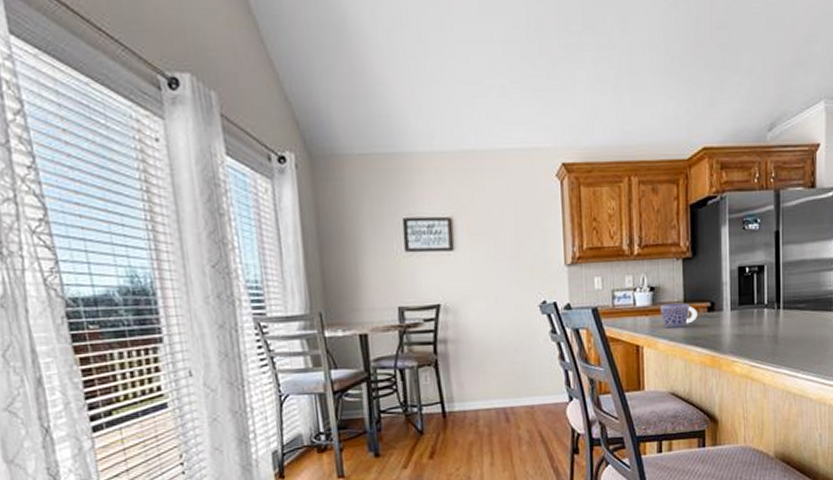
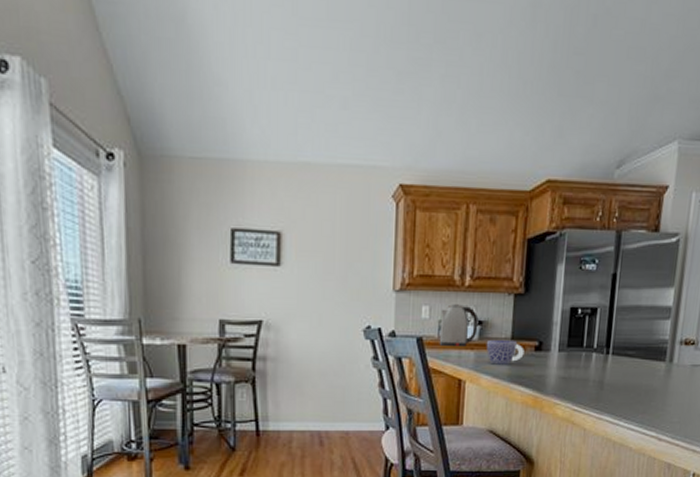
kettle: none [613,273,651,316] -> present [439,304,479,348]

